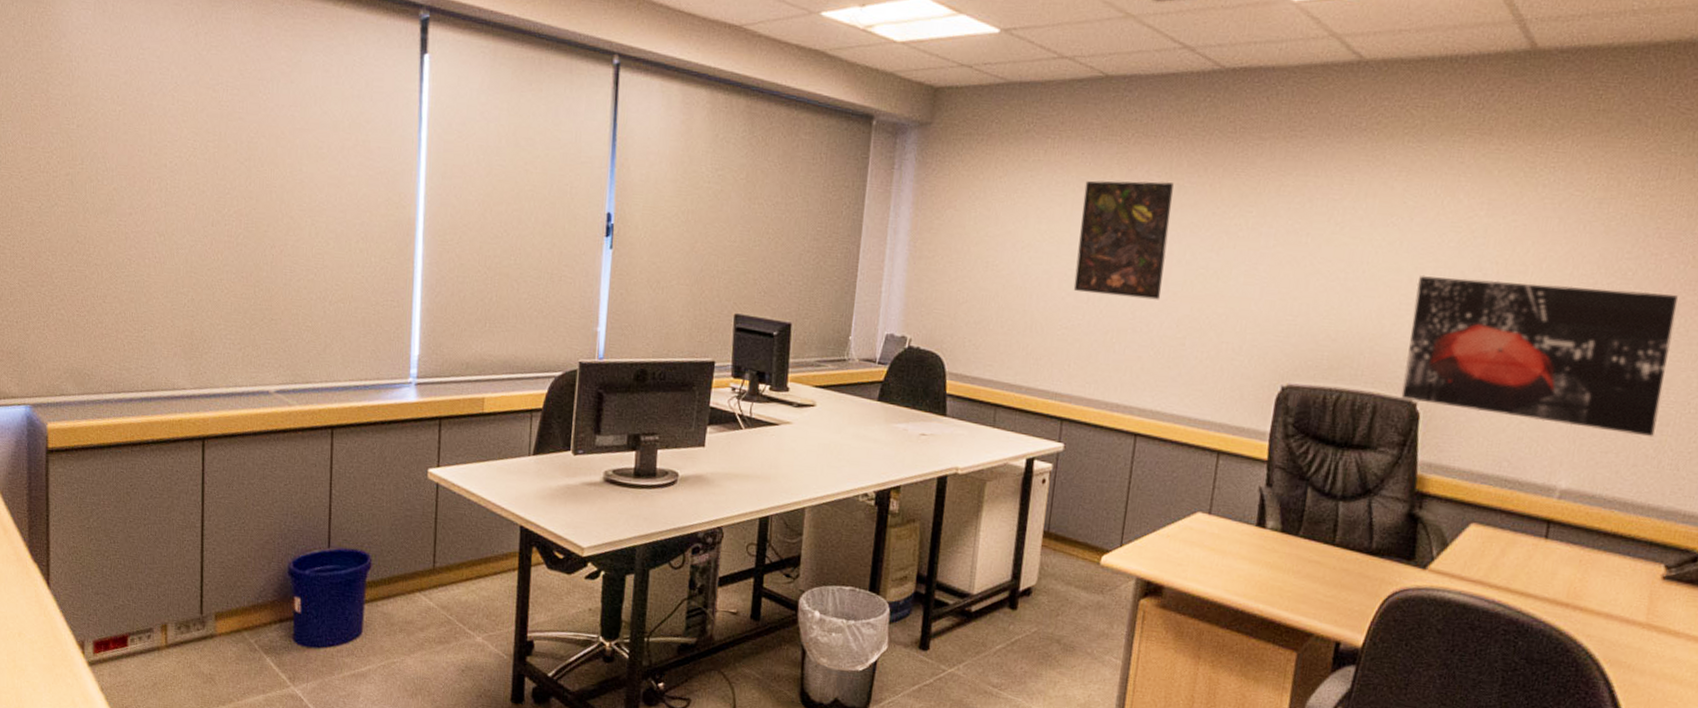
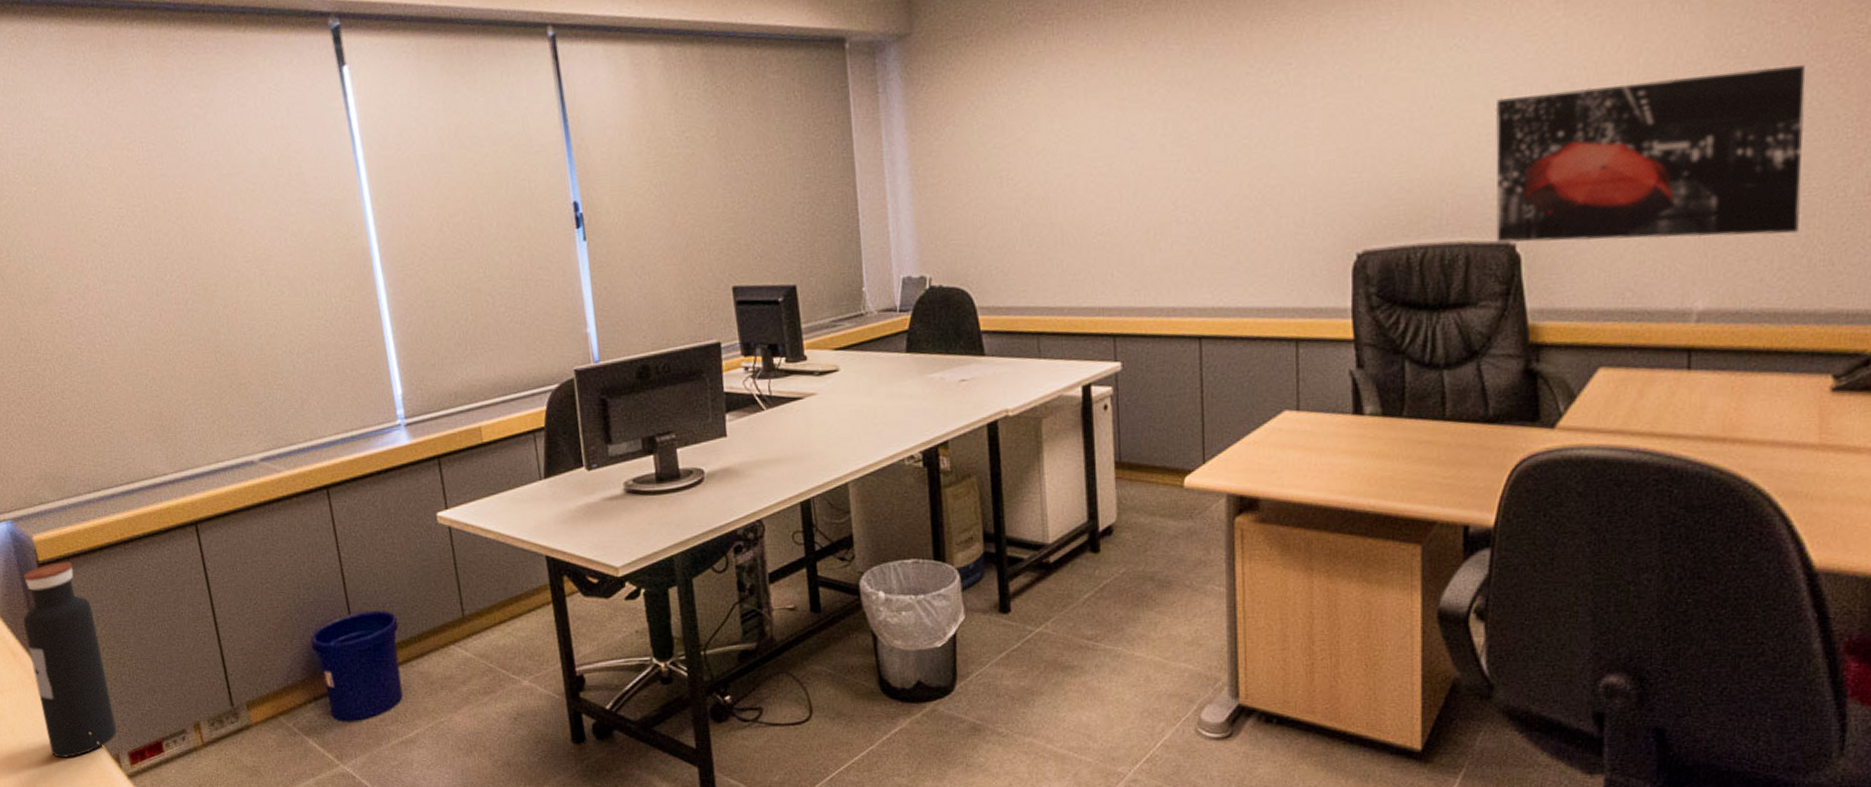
water bottle: none [20,452,89,637] -> present [23,562,118,758]
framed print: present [1073,180,1174,300] -> none [1096,48,1203,191]

